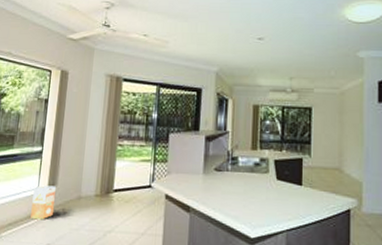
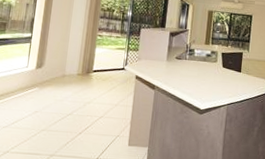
waste bin: present [30,185,56,220] -> none [20,65,43,93]

